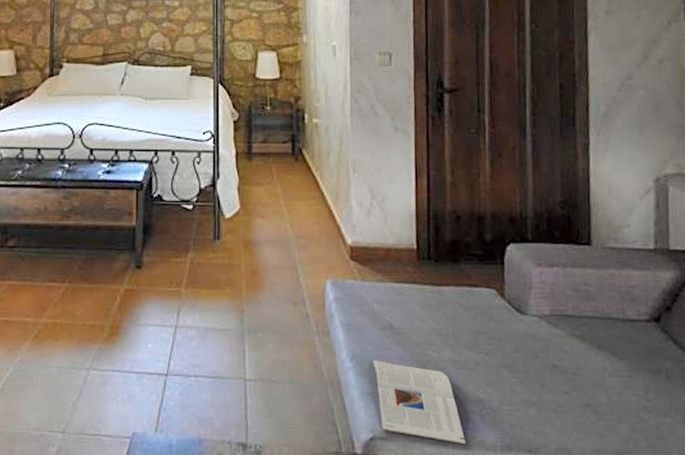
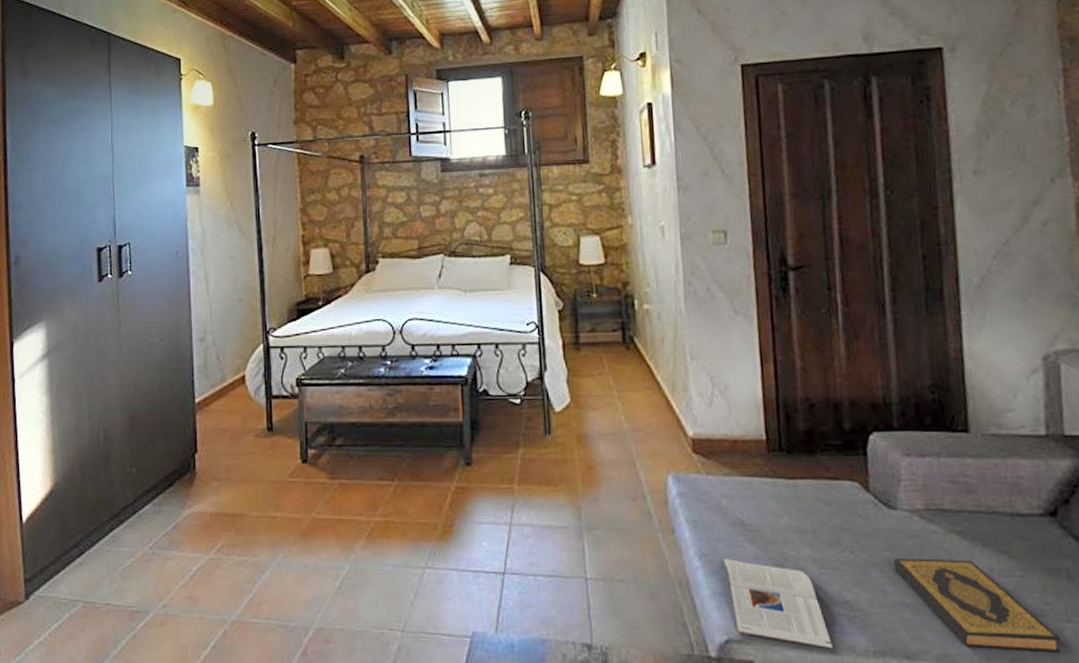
hardback book: none [522,360,659,446] -> present [893,558,1062,653]

